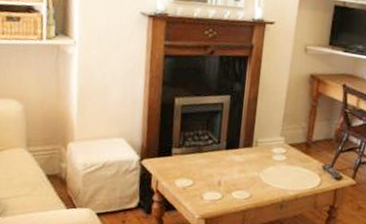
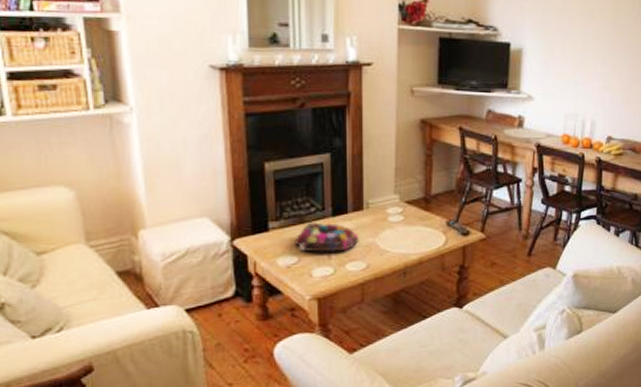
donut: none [191,152,246,181] -> present [294,222,359,253]

